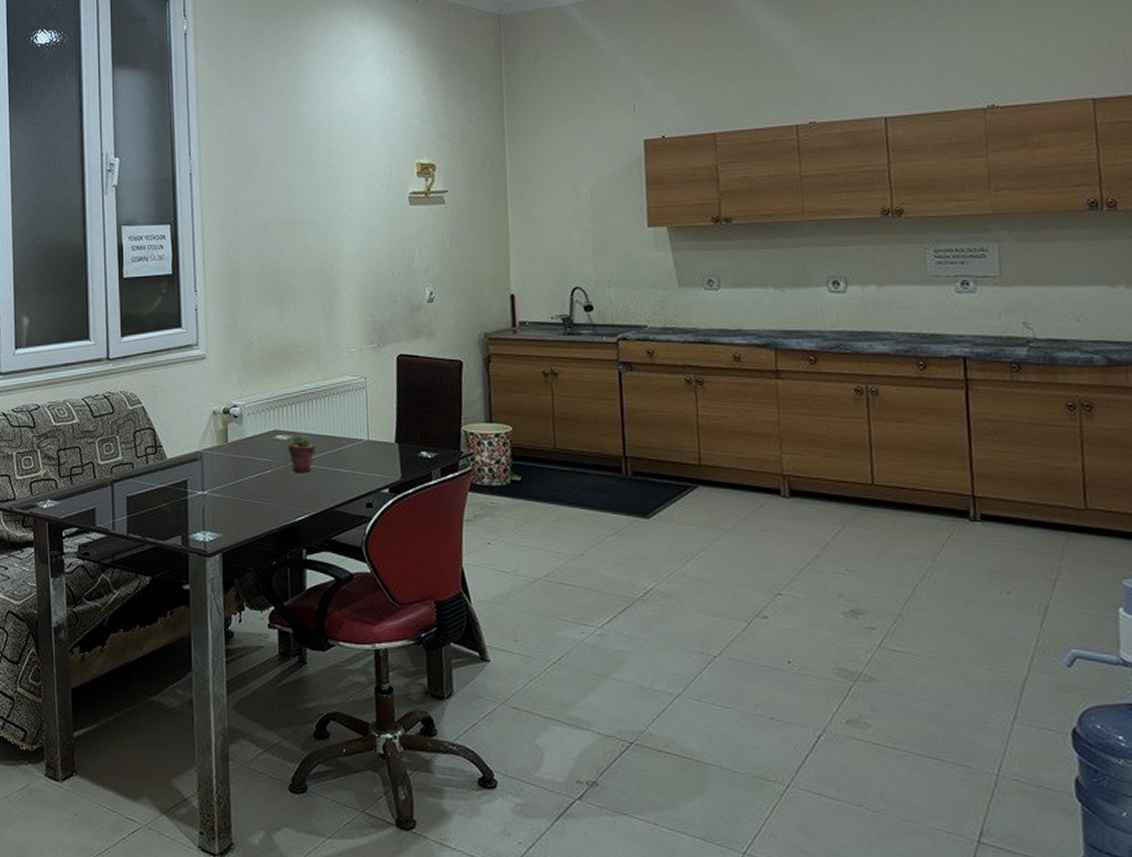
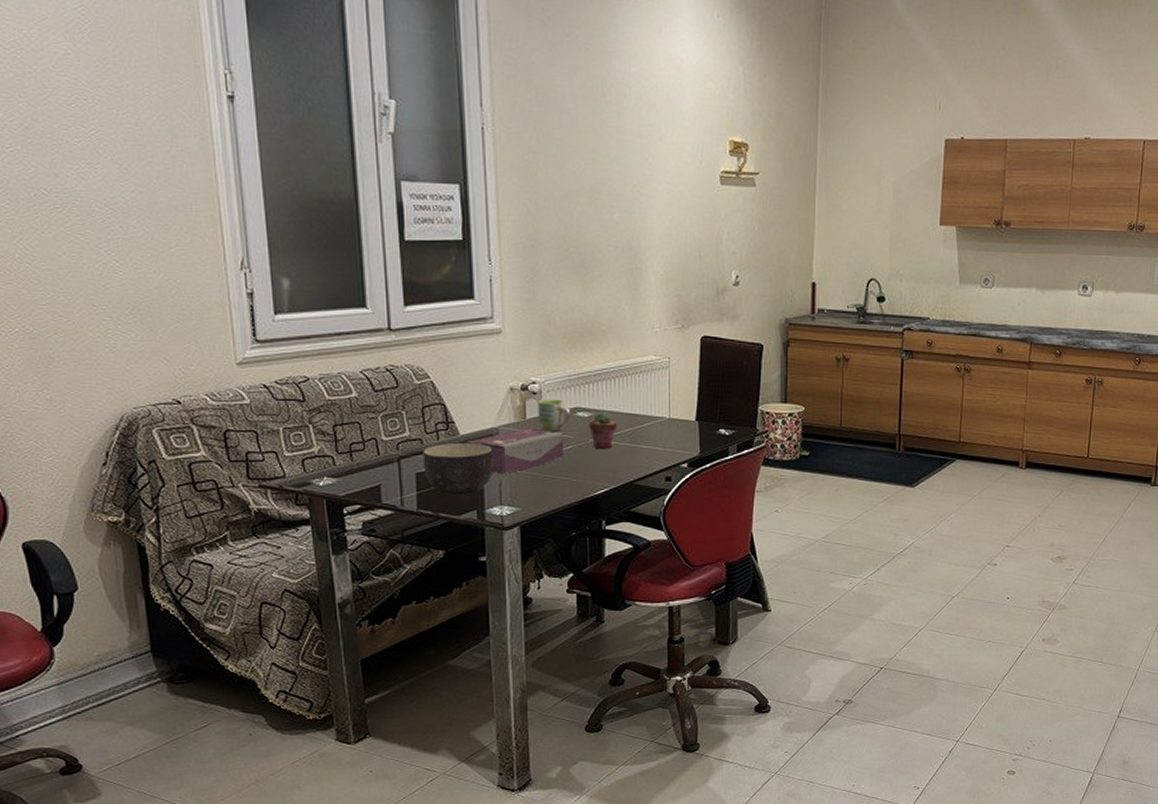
bowl: none [133,466,197,520] -> present [423,442,493,496]
tissue box: none [171,451,265,498] -> present [465,428,564,474]
mug: none [239,422,270,456] -> present [538,399,571,432]

